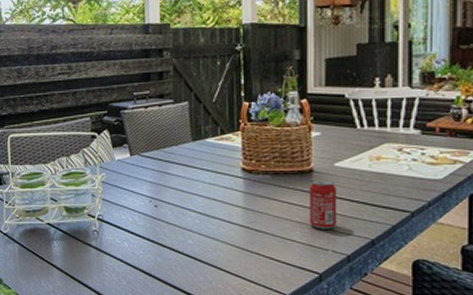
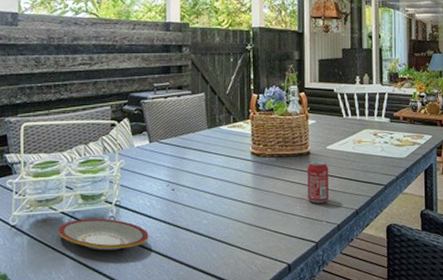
plate: none [45,231,132,265] -> present [58,218,149,251]

